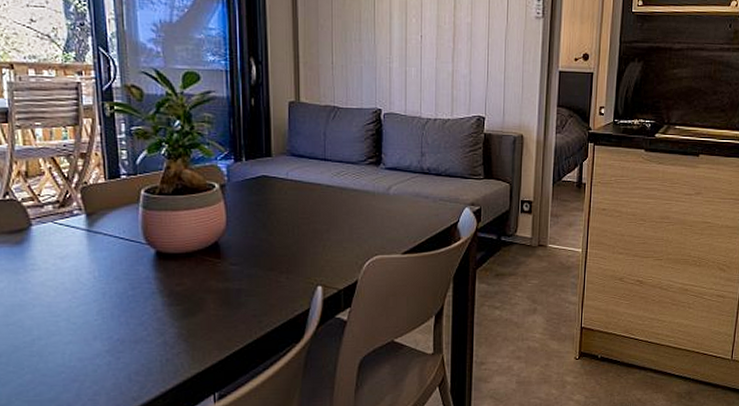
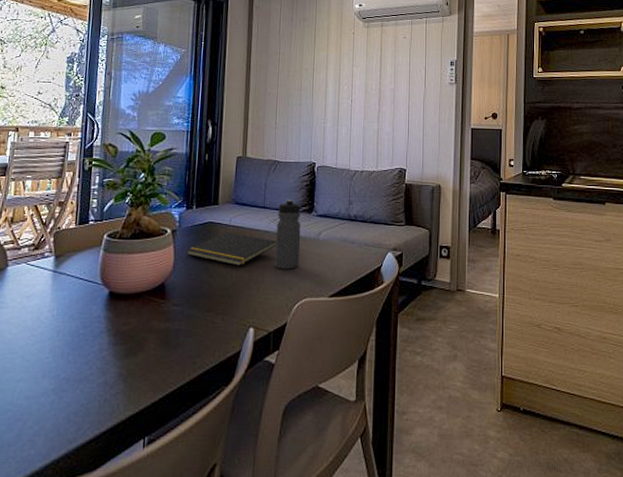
notepad: none [239,186,341,223] -> present [186,231,276,266]
water bottle: none [340,150,368,226] -> present [274,198,301,269]

